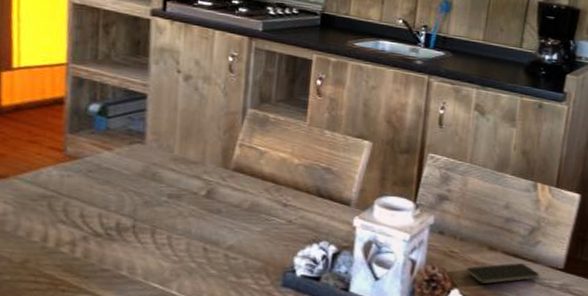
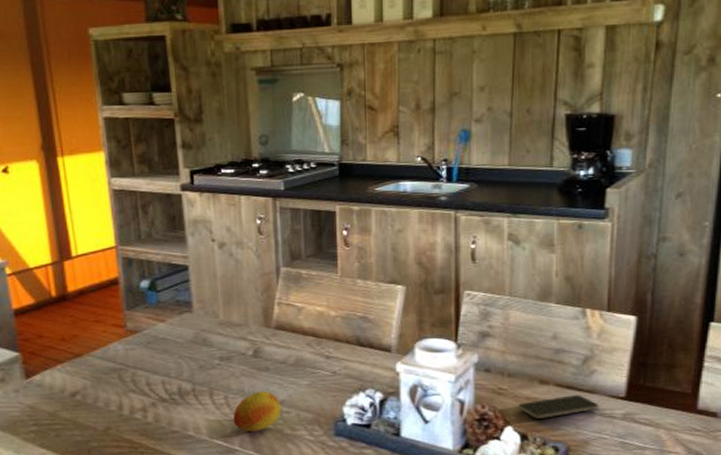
fruit: none [174,234,229,277] -> present [233,391,281,433]

